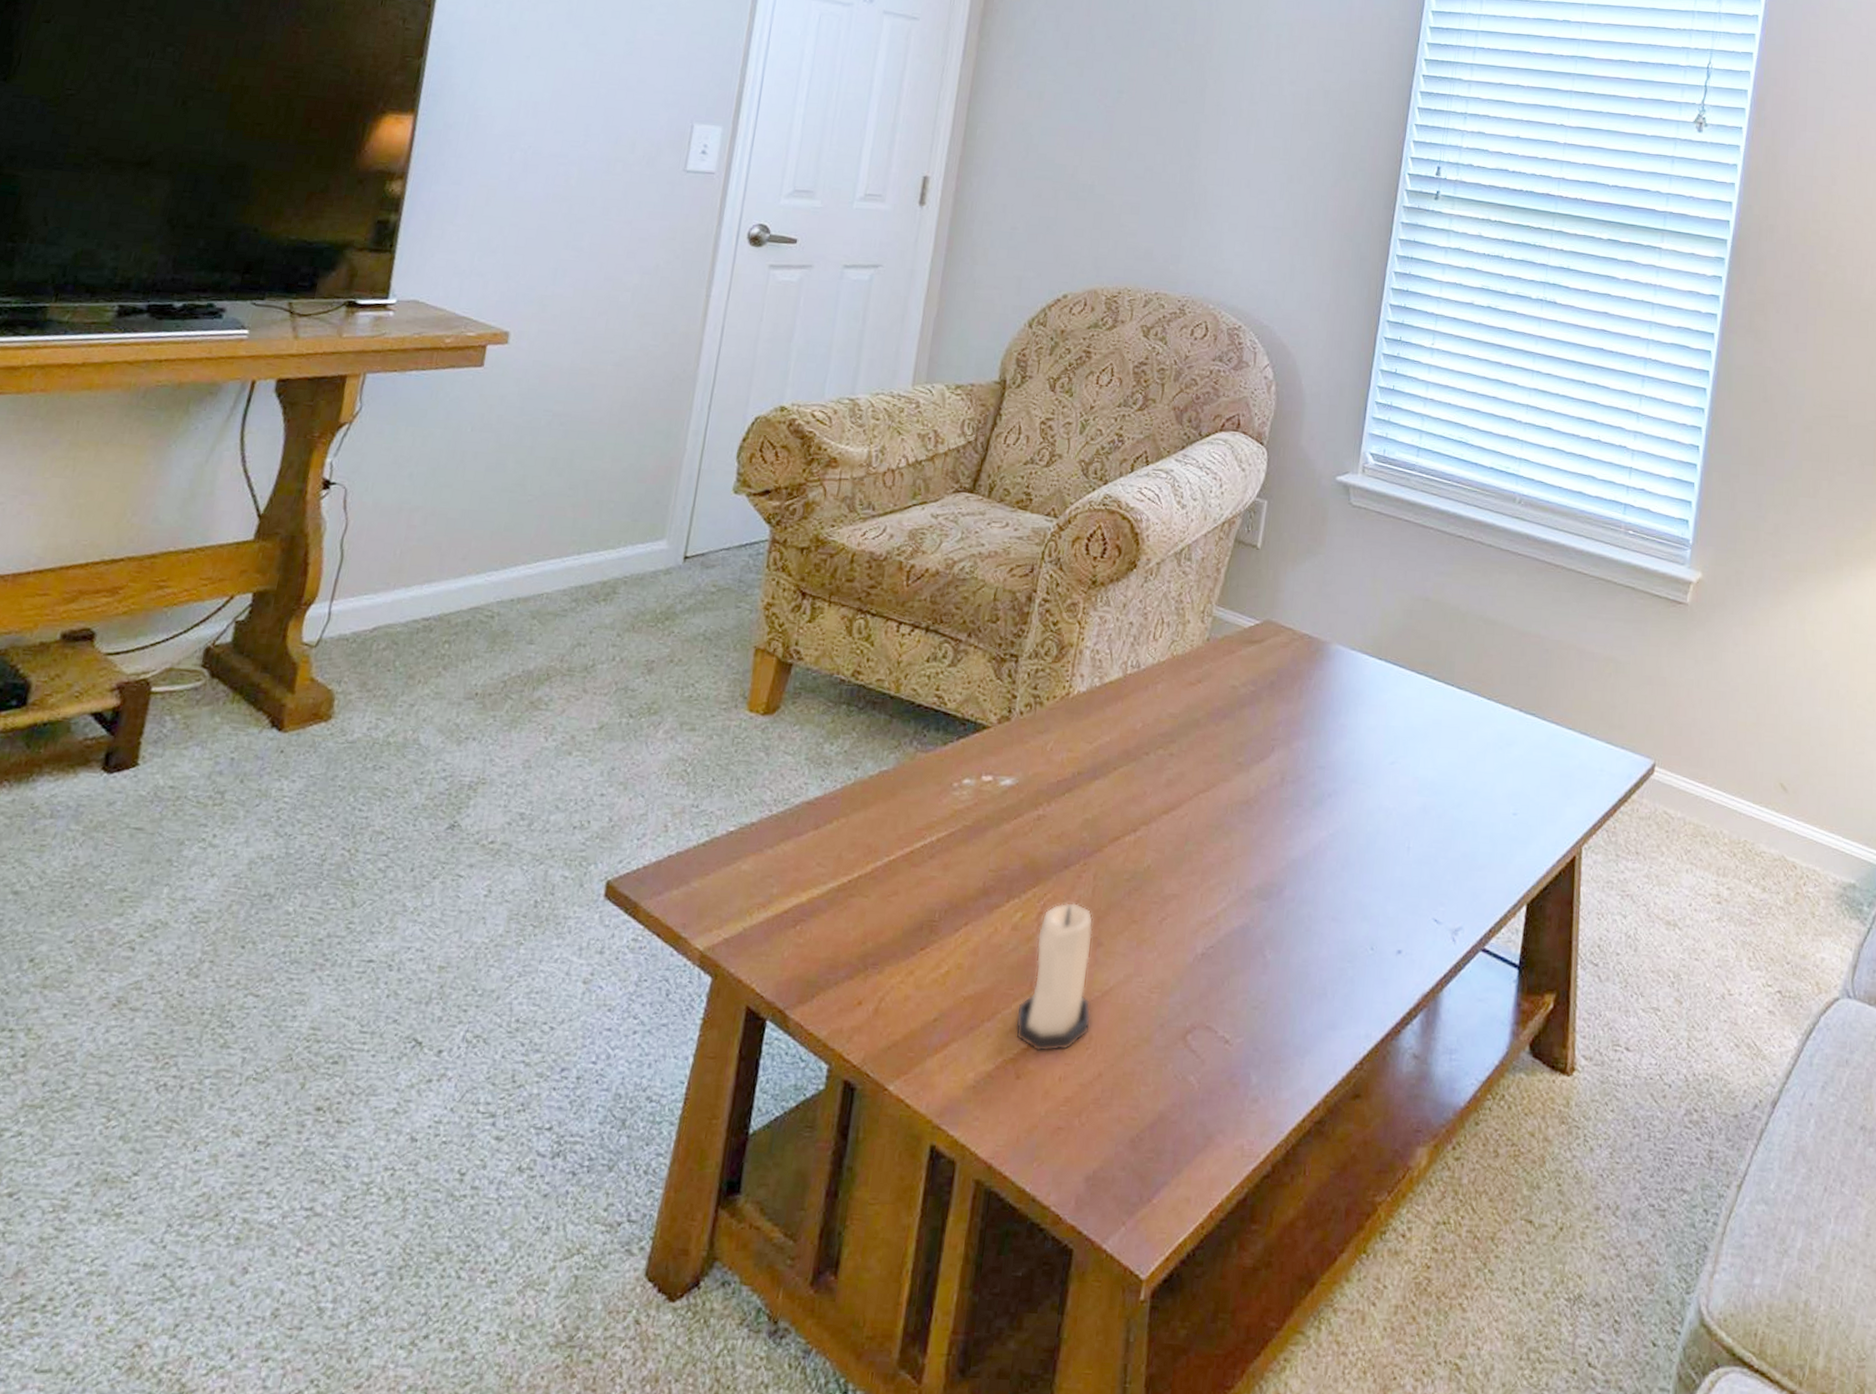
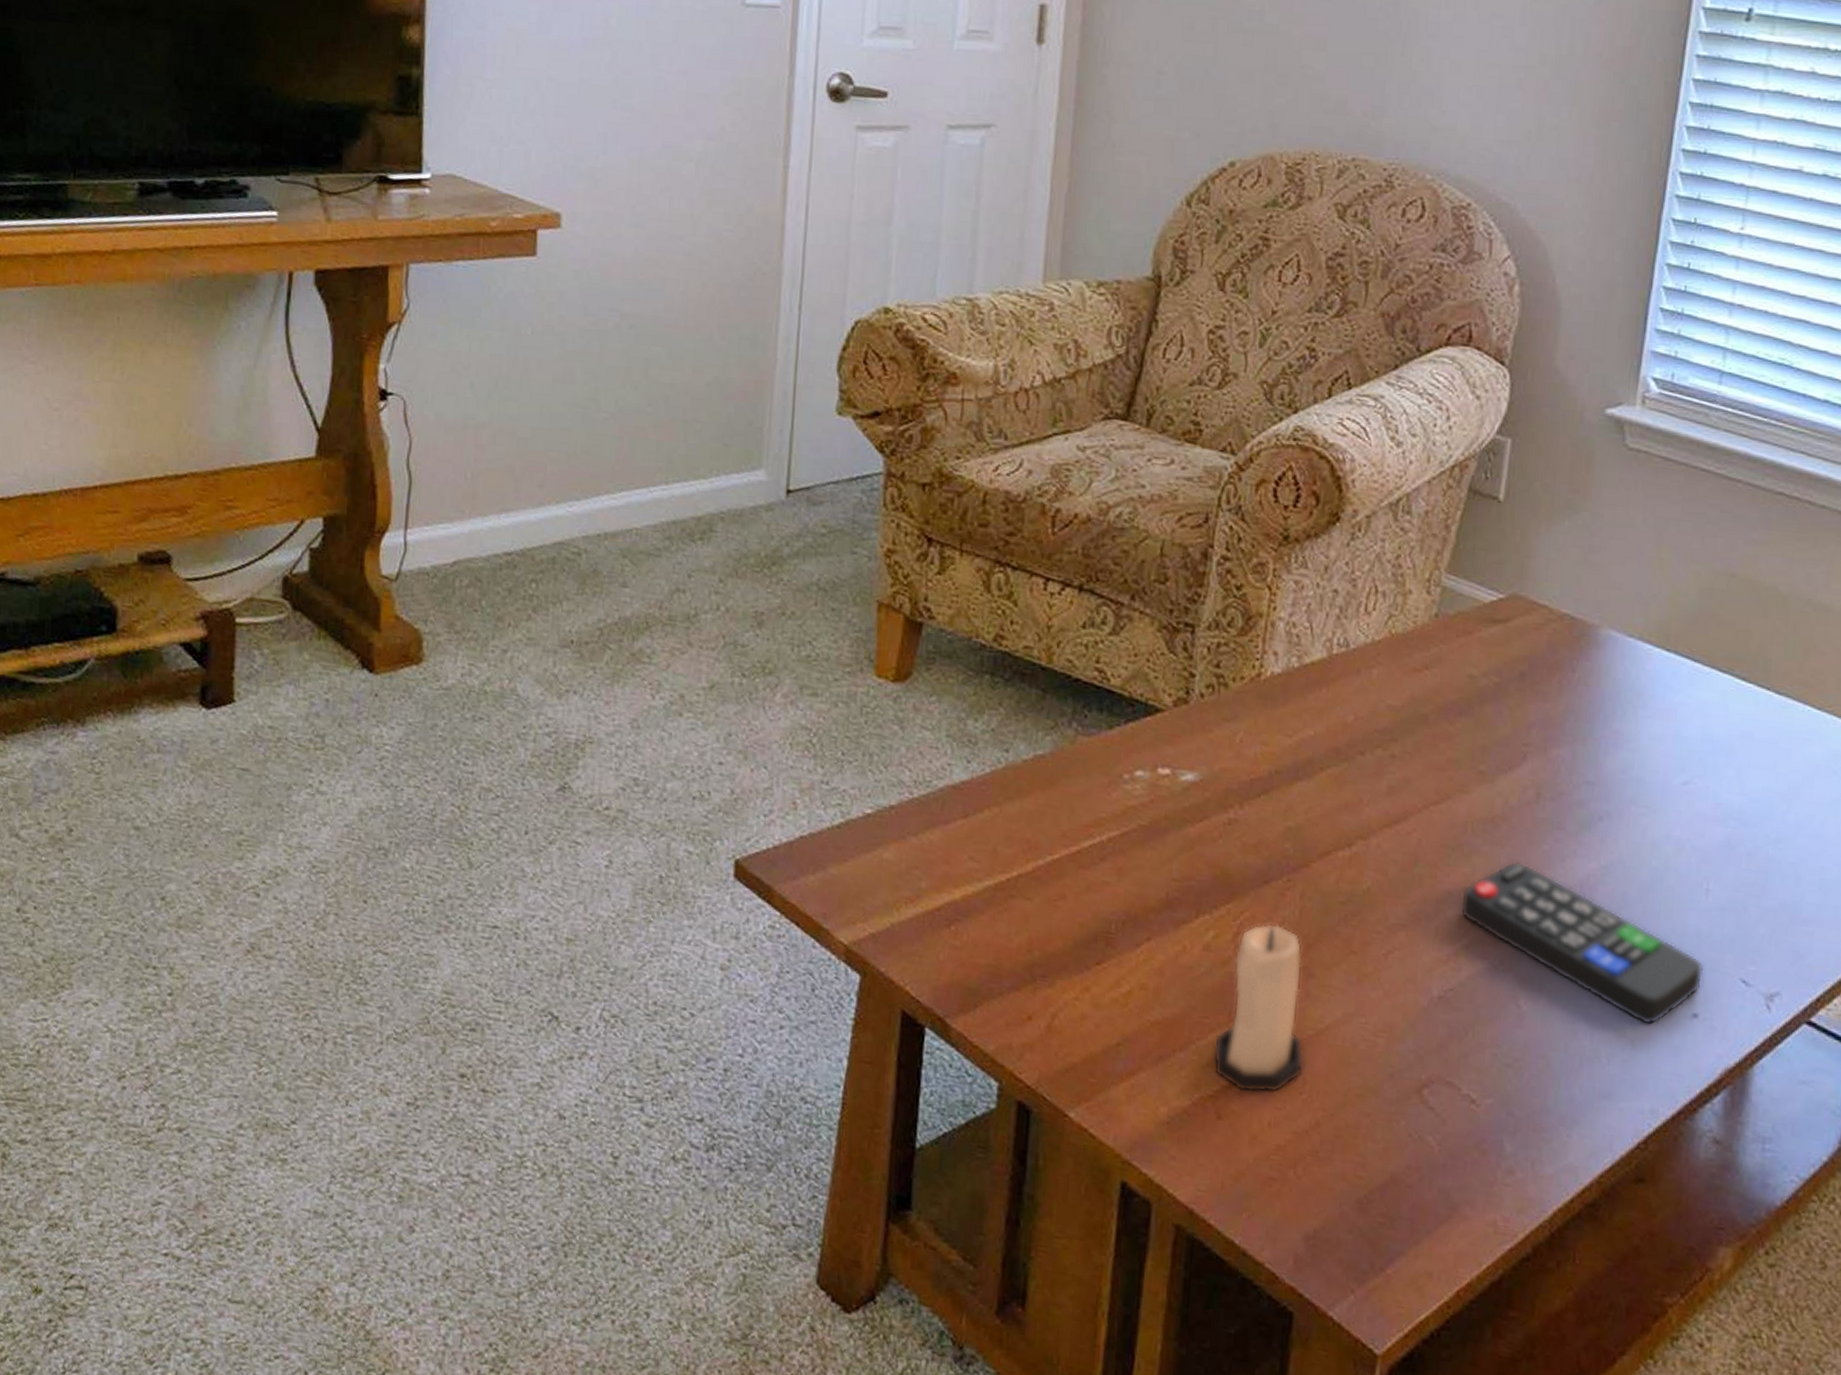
remote control: none [1220,834,1406,963] -> present [1459,860,1704,1025]

